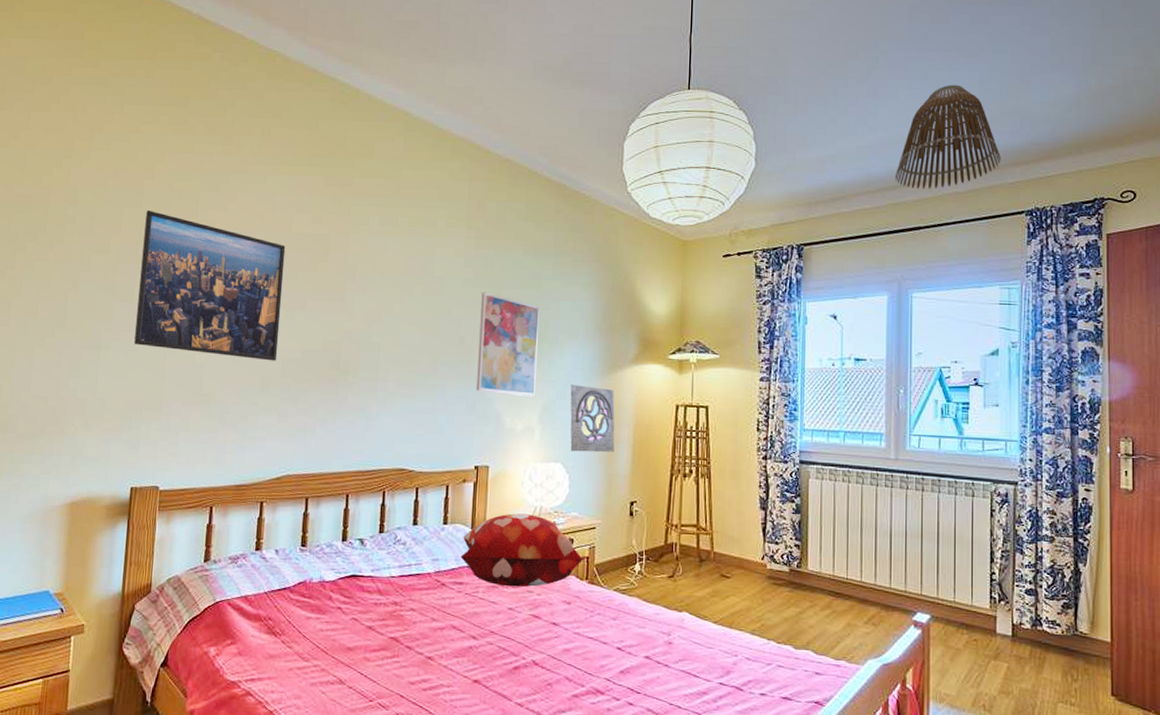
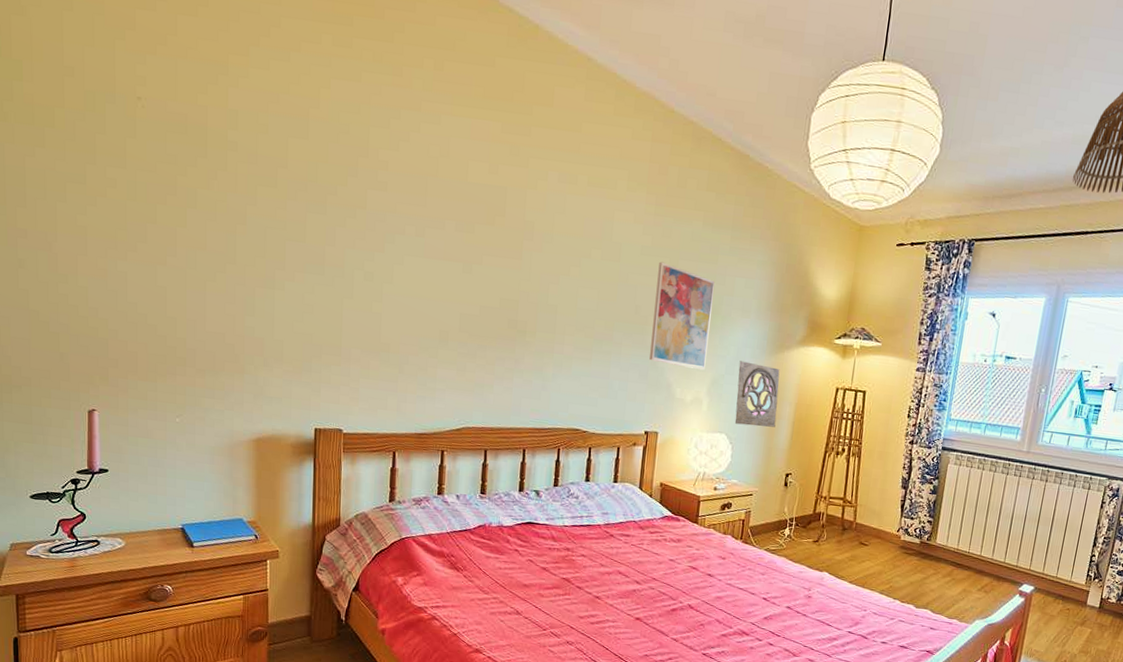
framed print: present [134,209,286,361] -> none [309,142,462,316]
decorative pillow: present [461,513,585,587] -> none [628,477,741,543]

